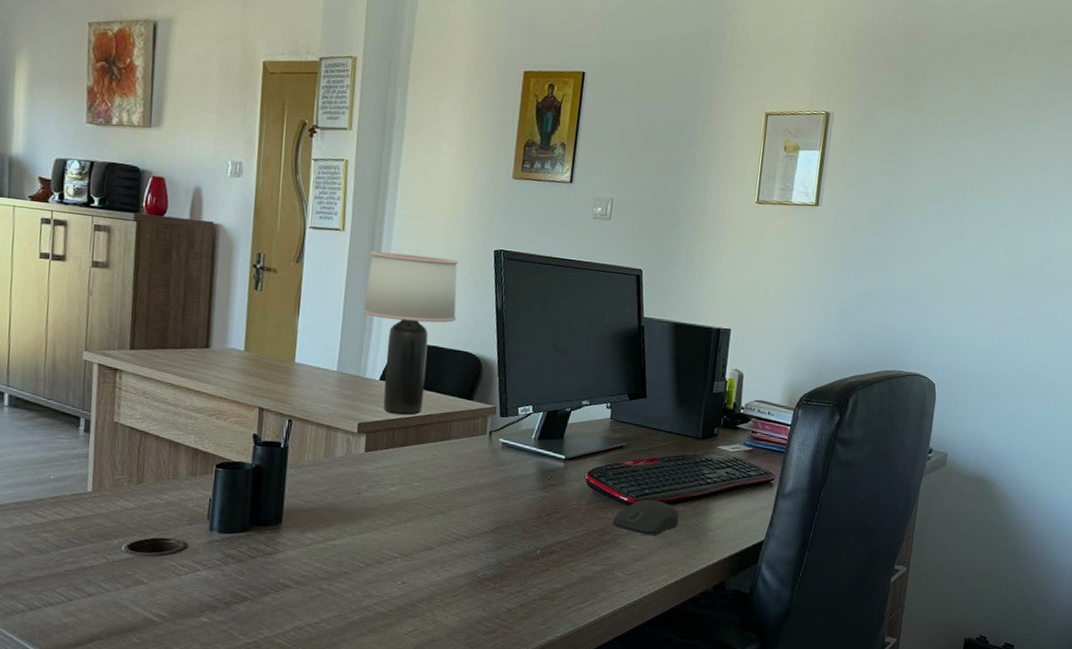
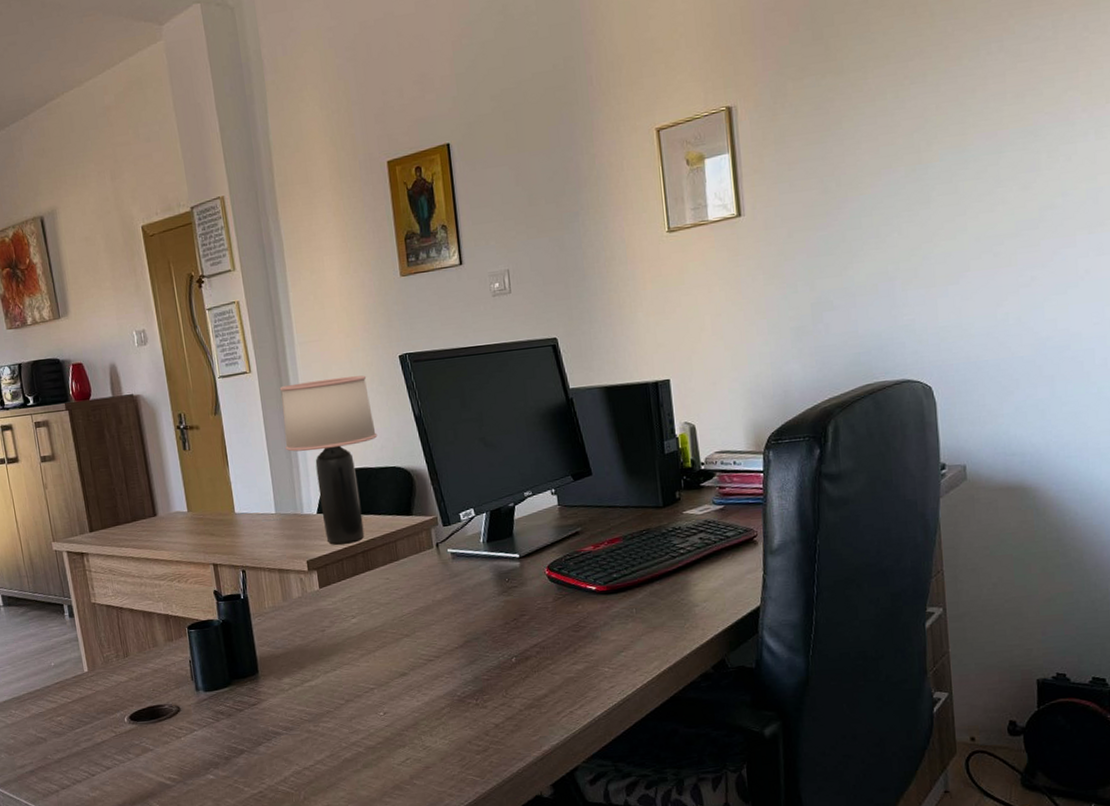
computer mouse: present [613,499,679,536] -> none [585,583,657,623]

